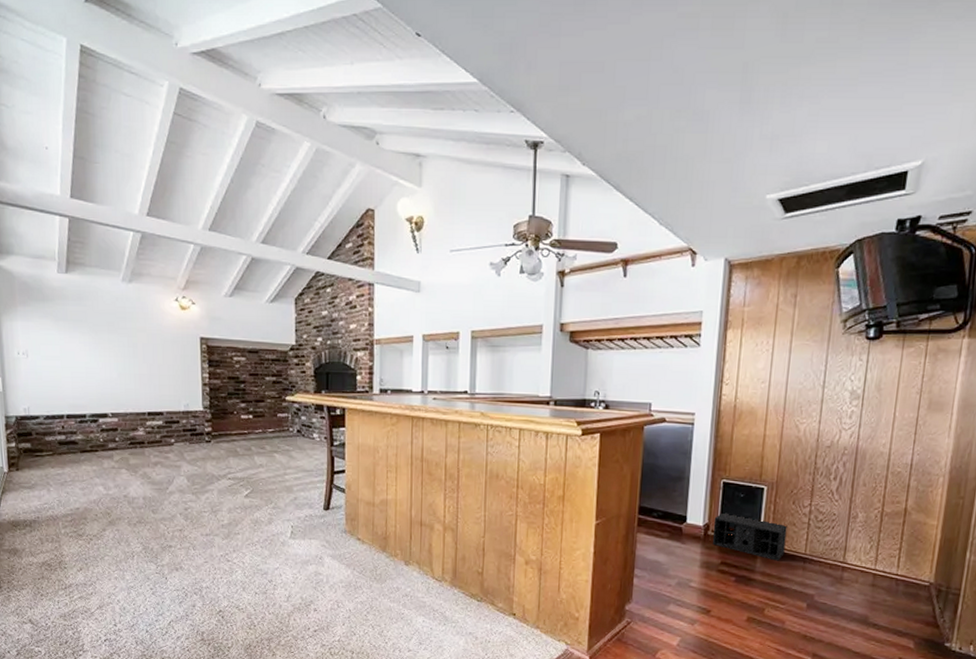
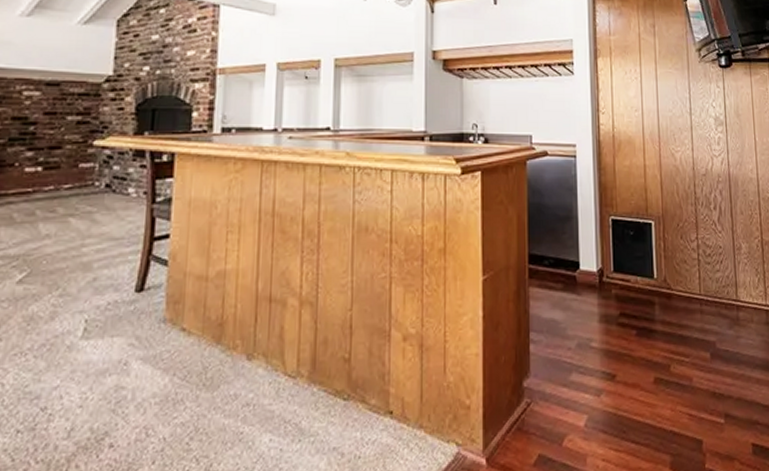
speaker: present [712,513,788,561] -> none [607,254,681,306]

